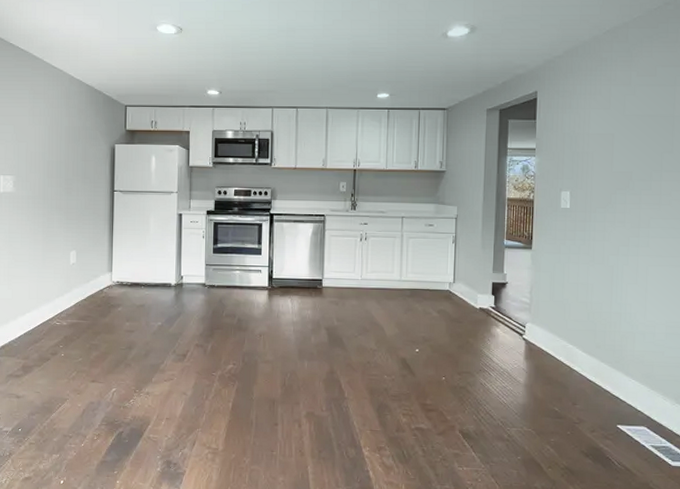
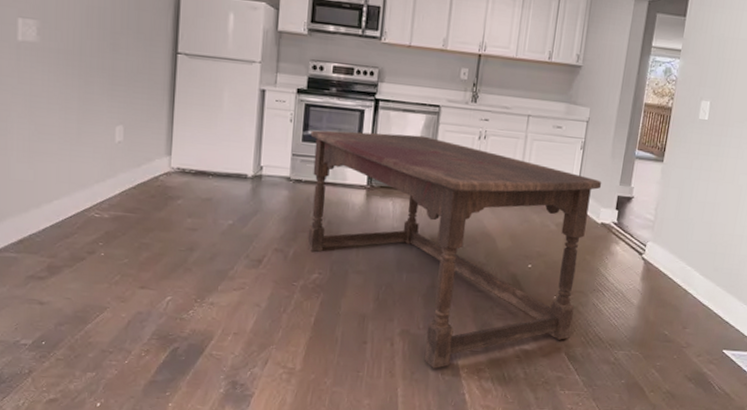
dining table: none [219,241,476,447] -> present [307,130,602,368]

